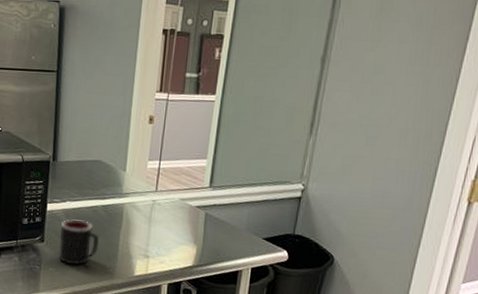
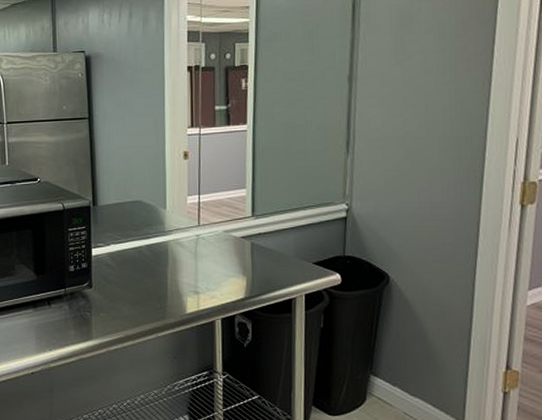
mug: present [59,219,99,265] -> none [108,262,147,308]

